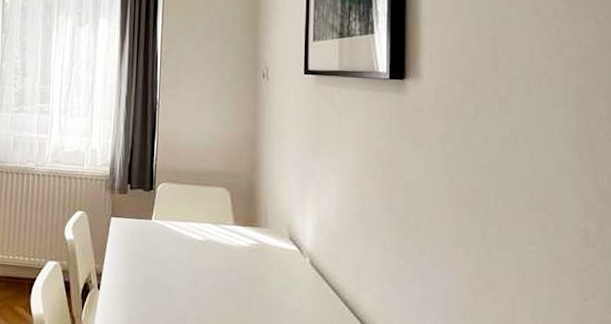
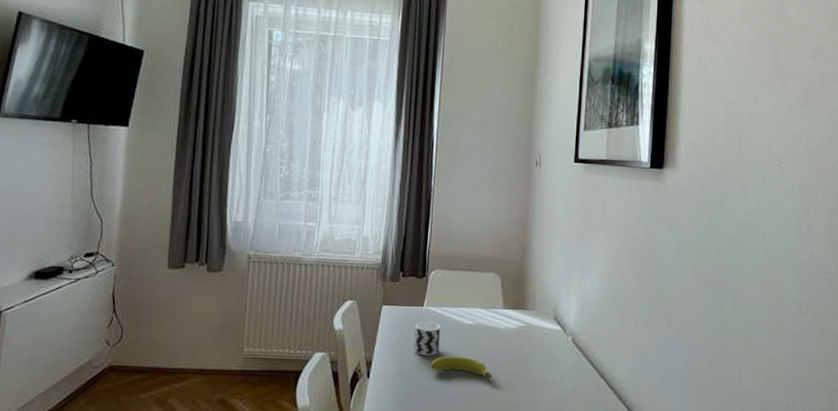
cup: none [143,235,169,271] -> present [413,321,440,356]
fruit: none [159,272,225,298] -> present [429,356,492,379]

